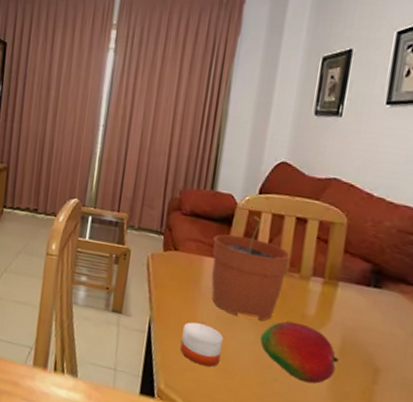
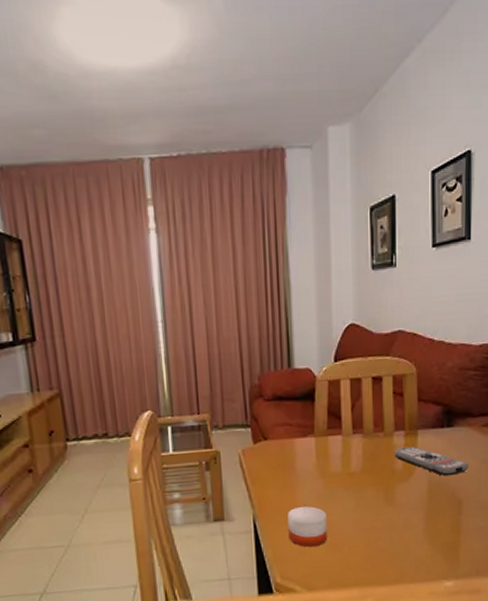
plant pot: present [211,216,292,322] -> none [300,385,374,489]
fruit: present [260,321,339,384] -> none [360,478,428,533]
remote control: none [308,293,394,340] -> present [395,446,469,476]

